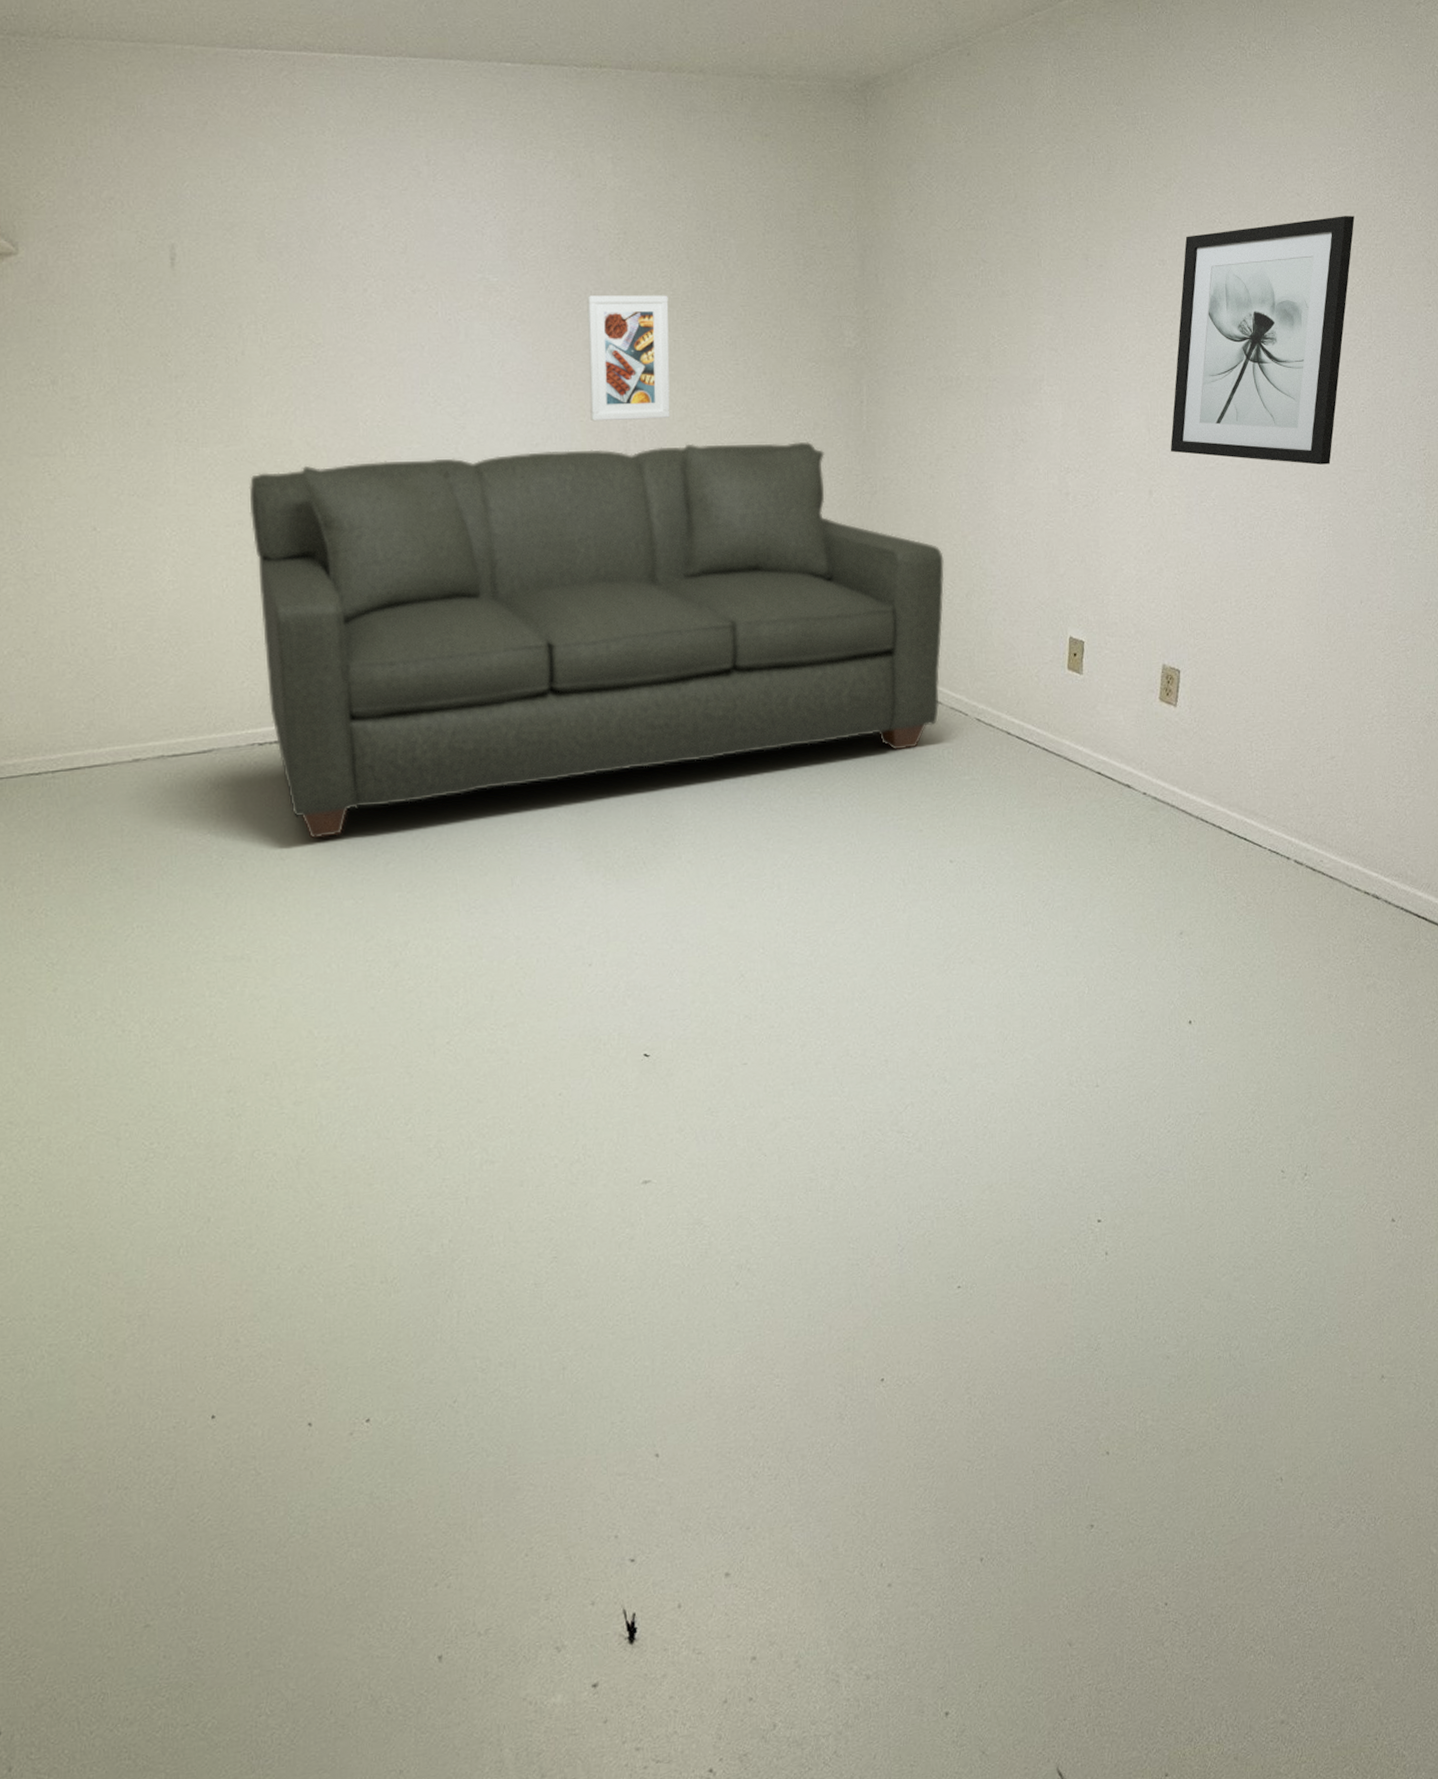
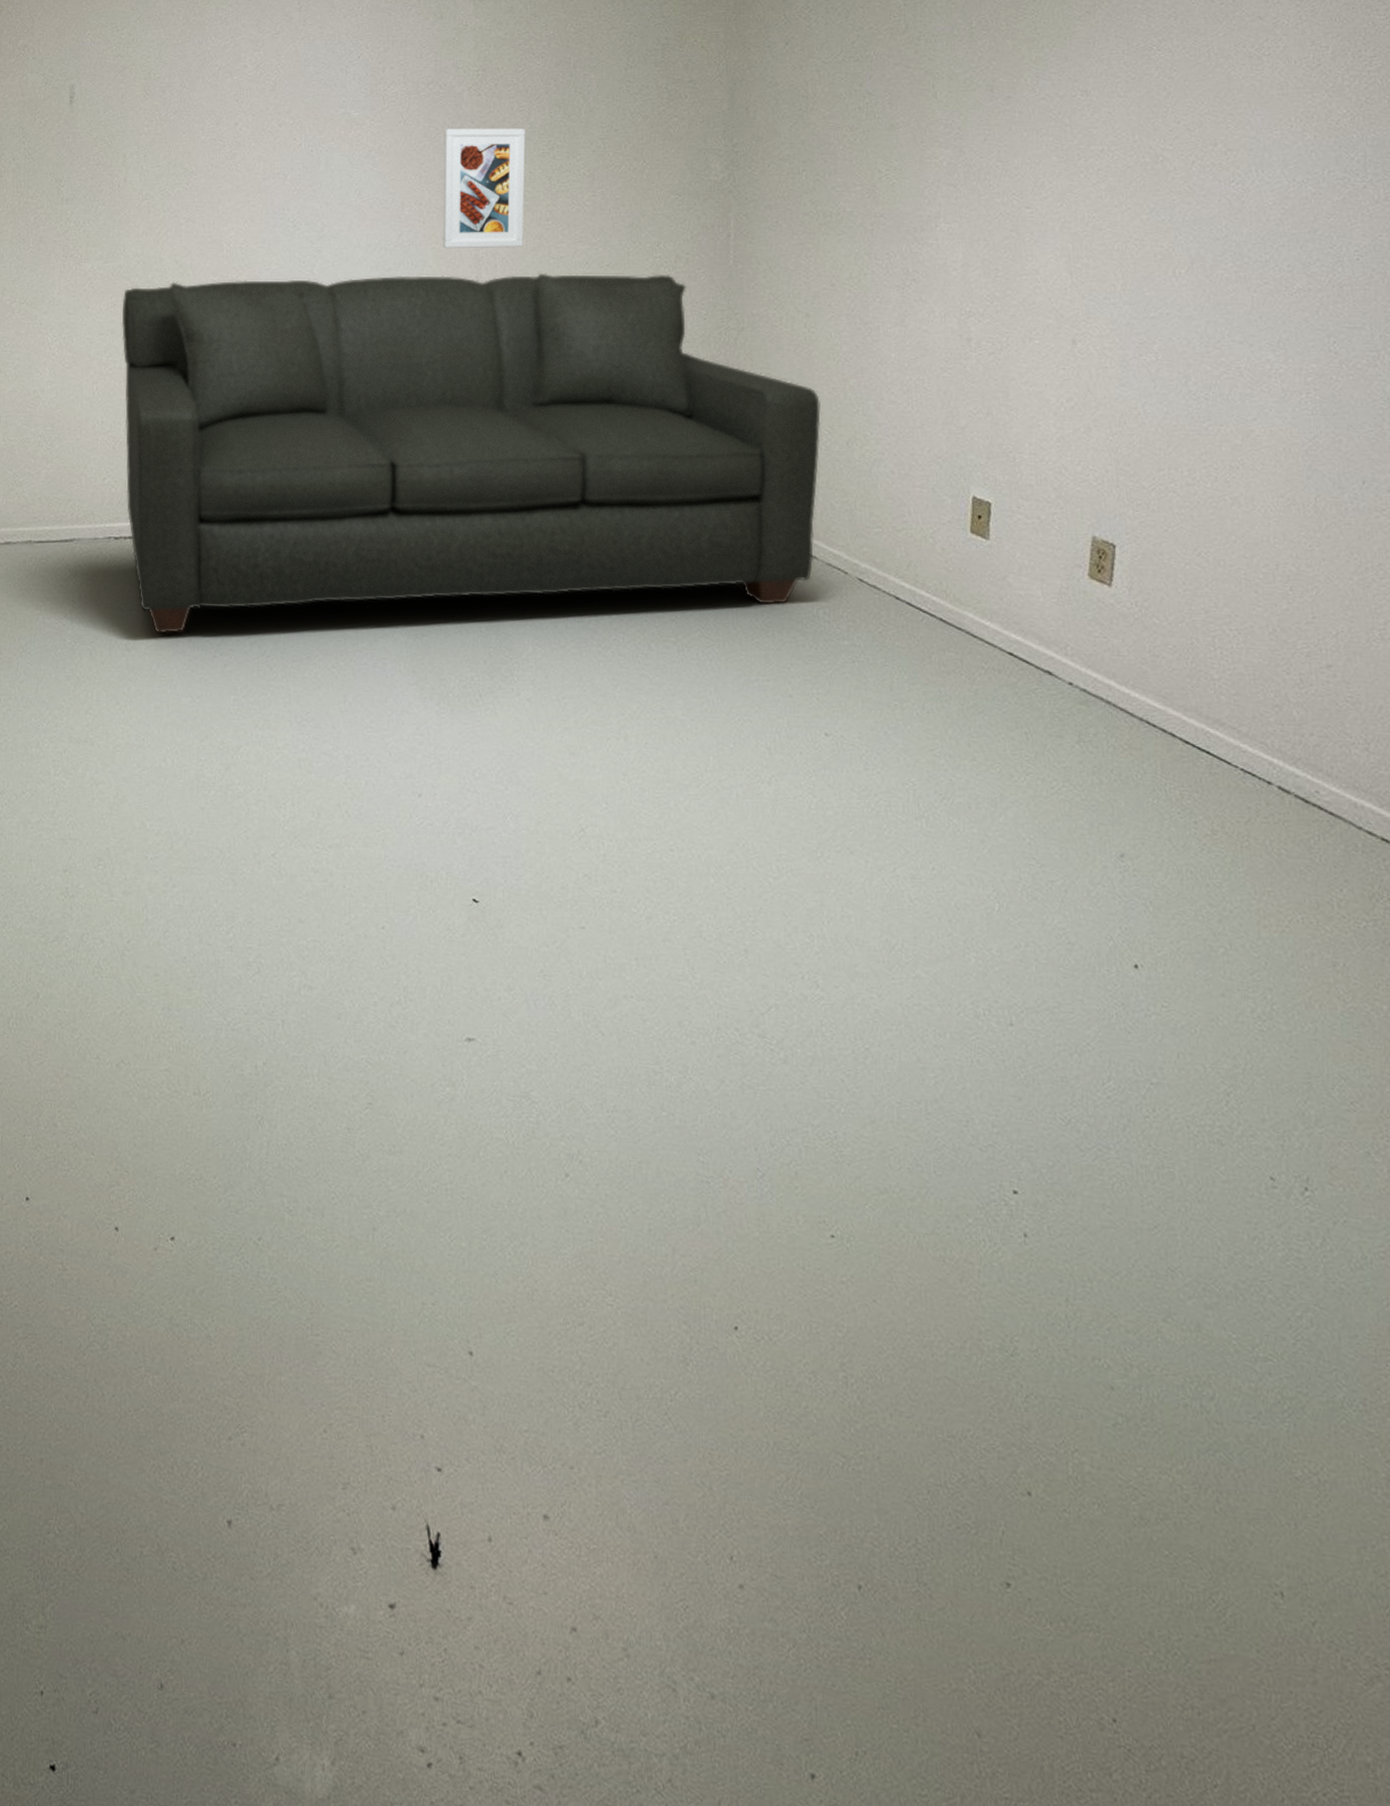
wall art: present [1170,216,1355,465] -> none [1098,40,1338,319]

